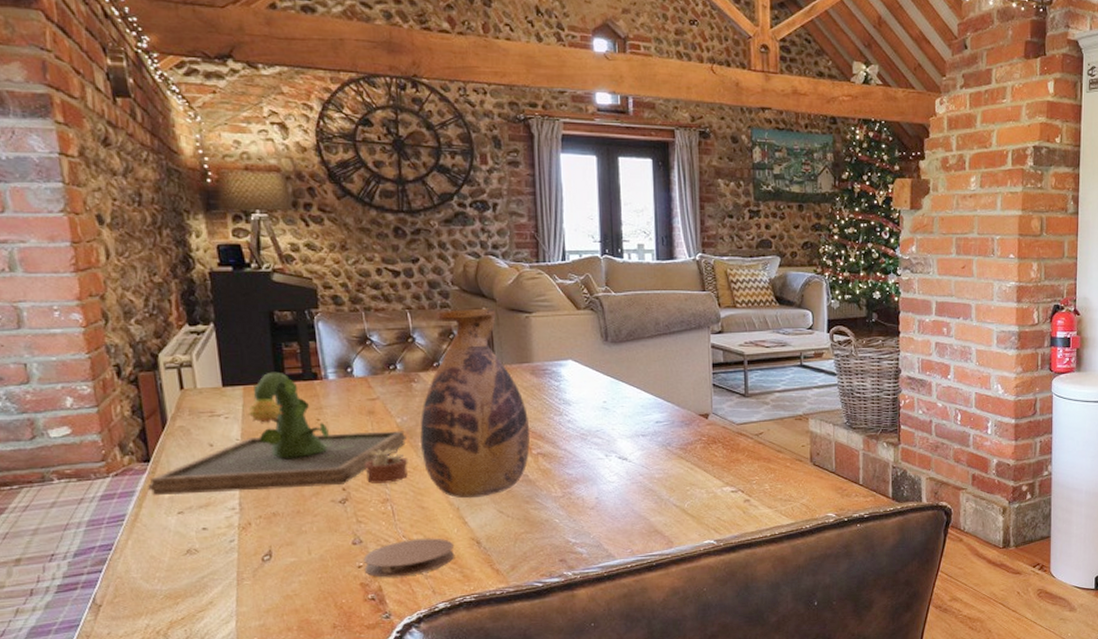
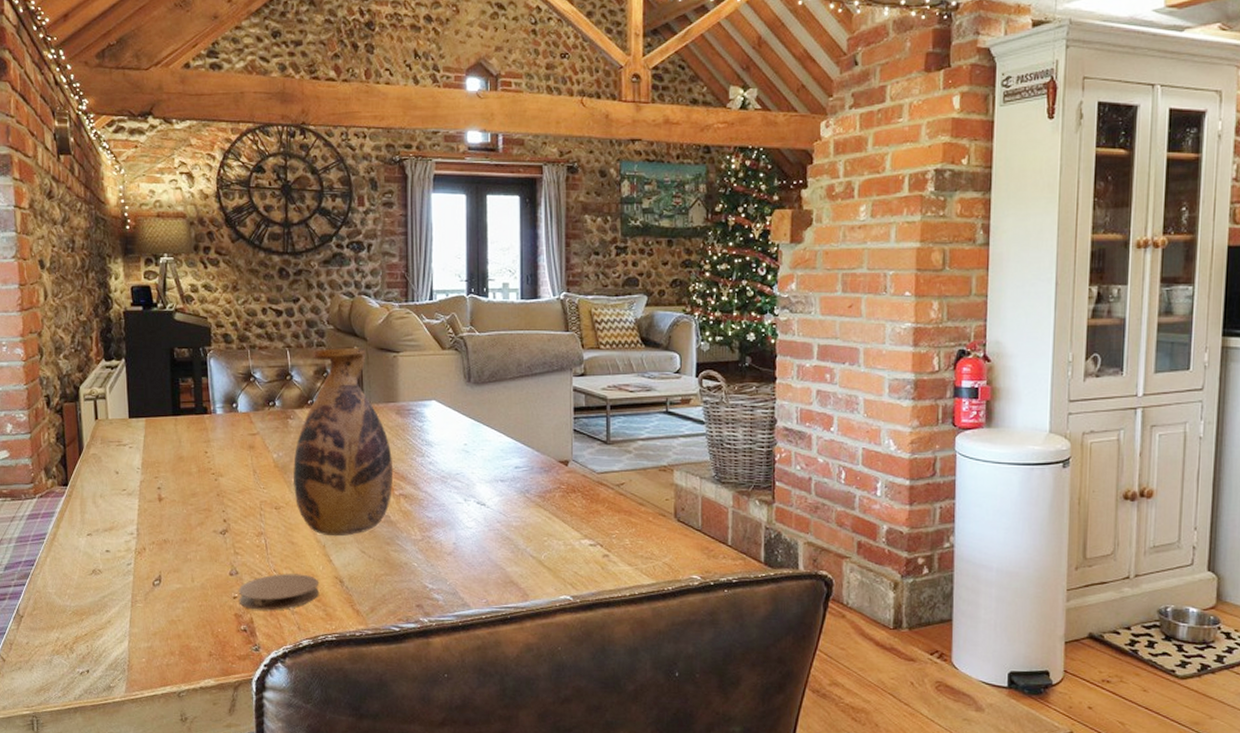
potted plant: present [148,371,408,496] -> none [65,405,282,518]

